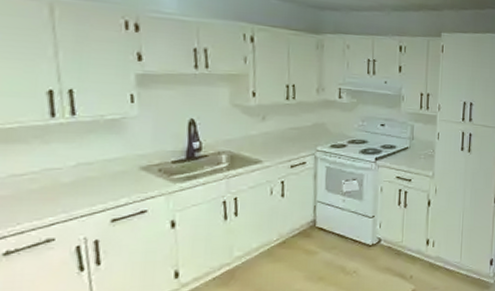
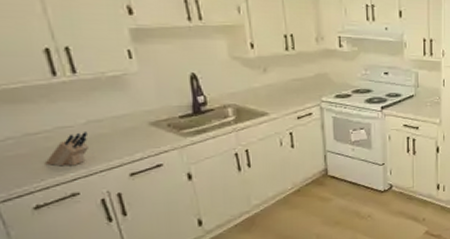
knife block: none [24,174,76,210] -> present [44,132,90,167]

